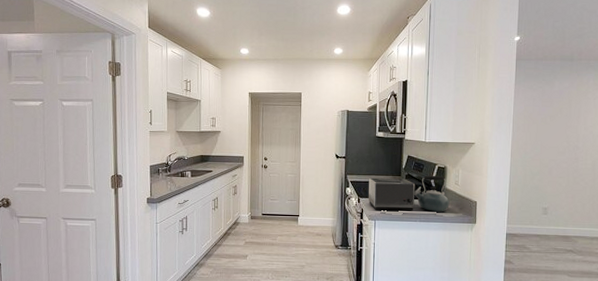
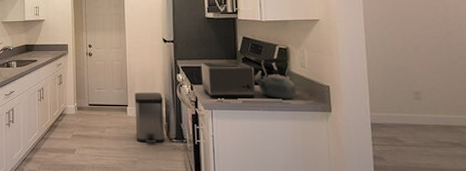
pedal bin: none [305,204,333,250] -> present [134,92,165,143]

